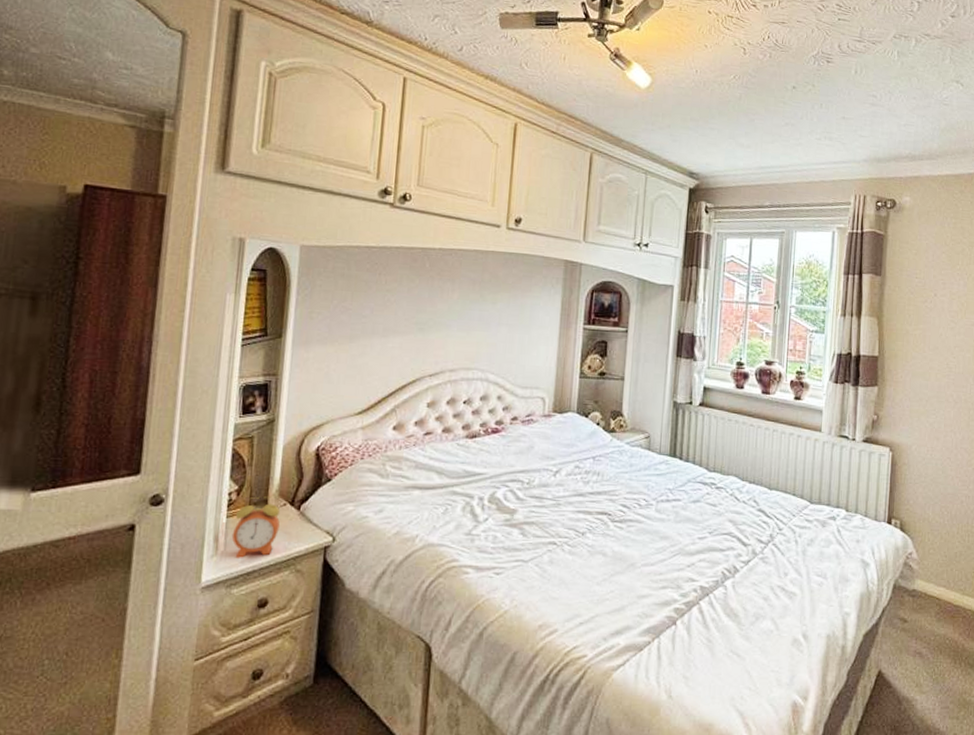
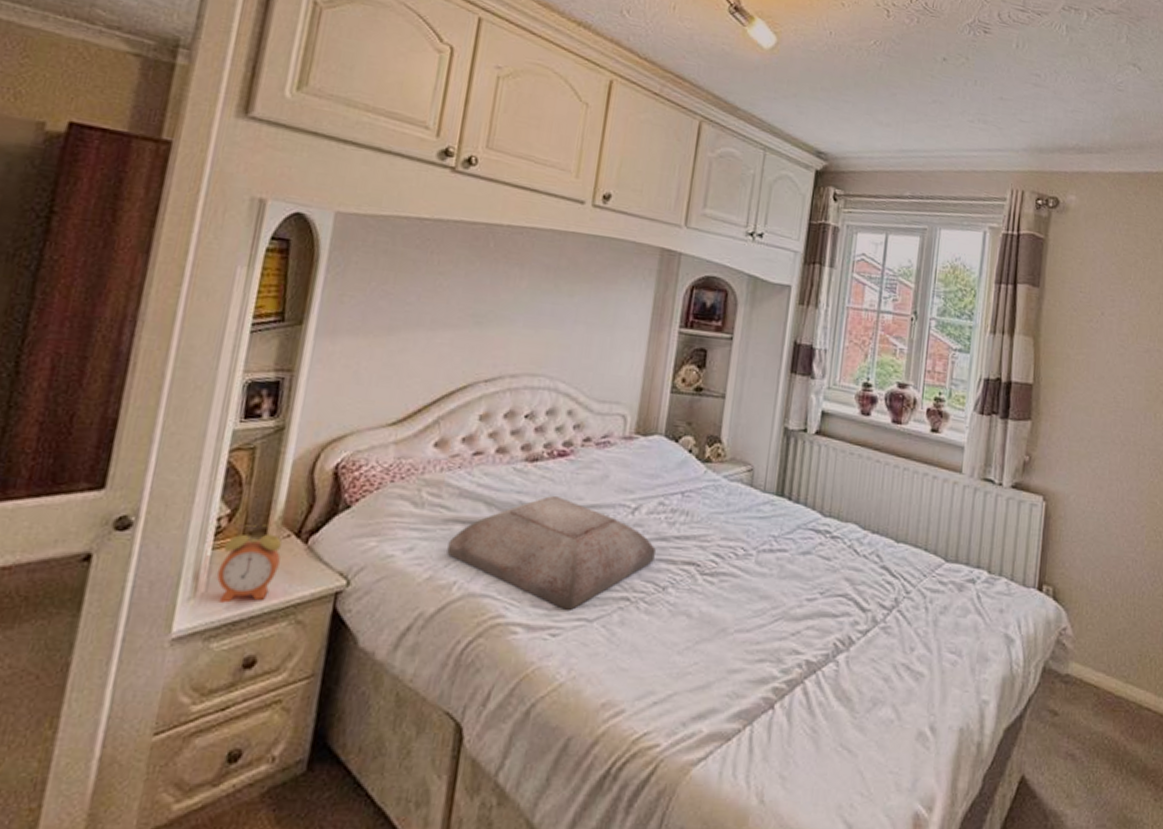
cushion: none [409,465,575,555] -> present [447,496,656,611]

